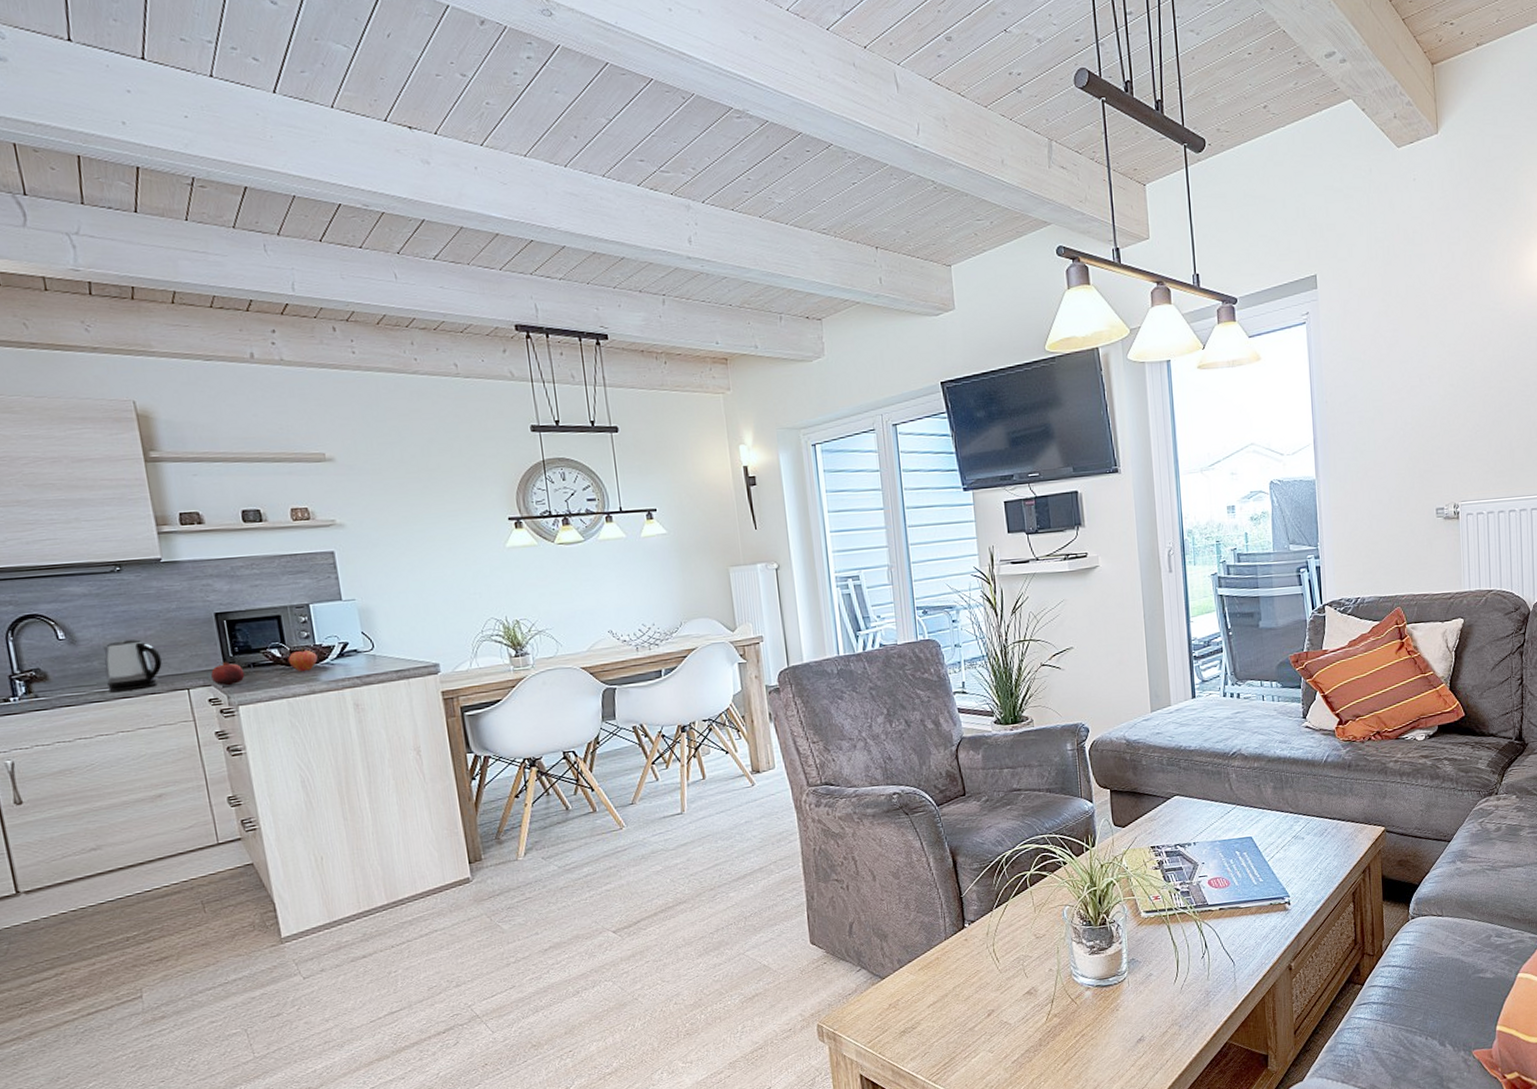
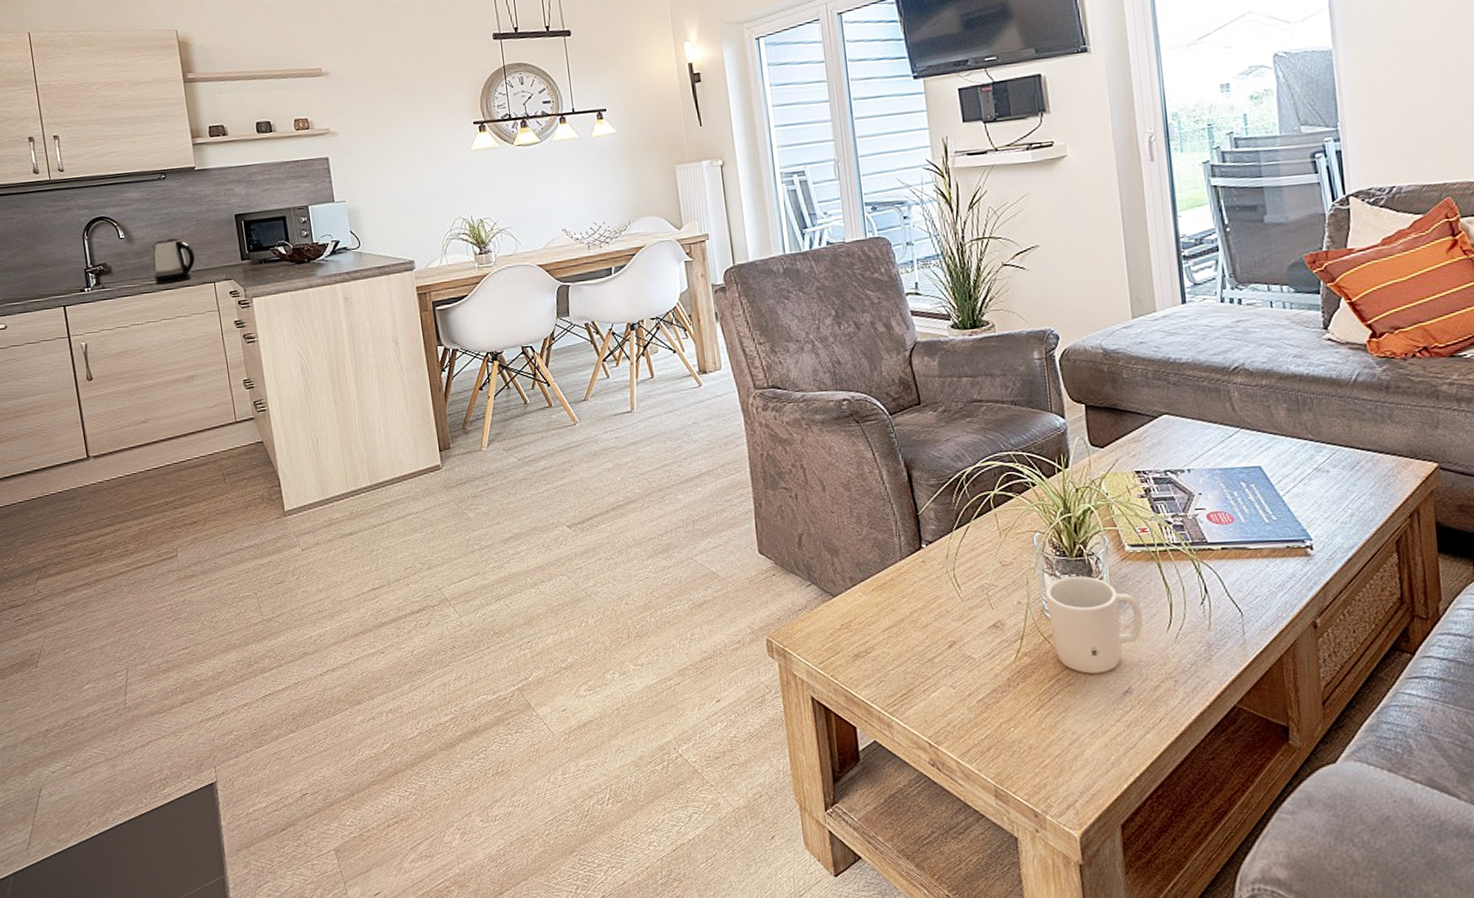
fruit: present [211,661,245,686] -> none [231,257,258,280]
fruit: present [288,647,318,672] -> none [291,245,315,268]
mug: none [1073,941,1155,1027] -> present [1045,575,1143,674]

